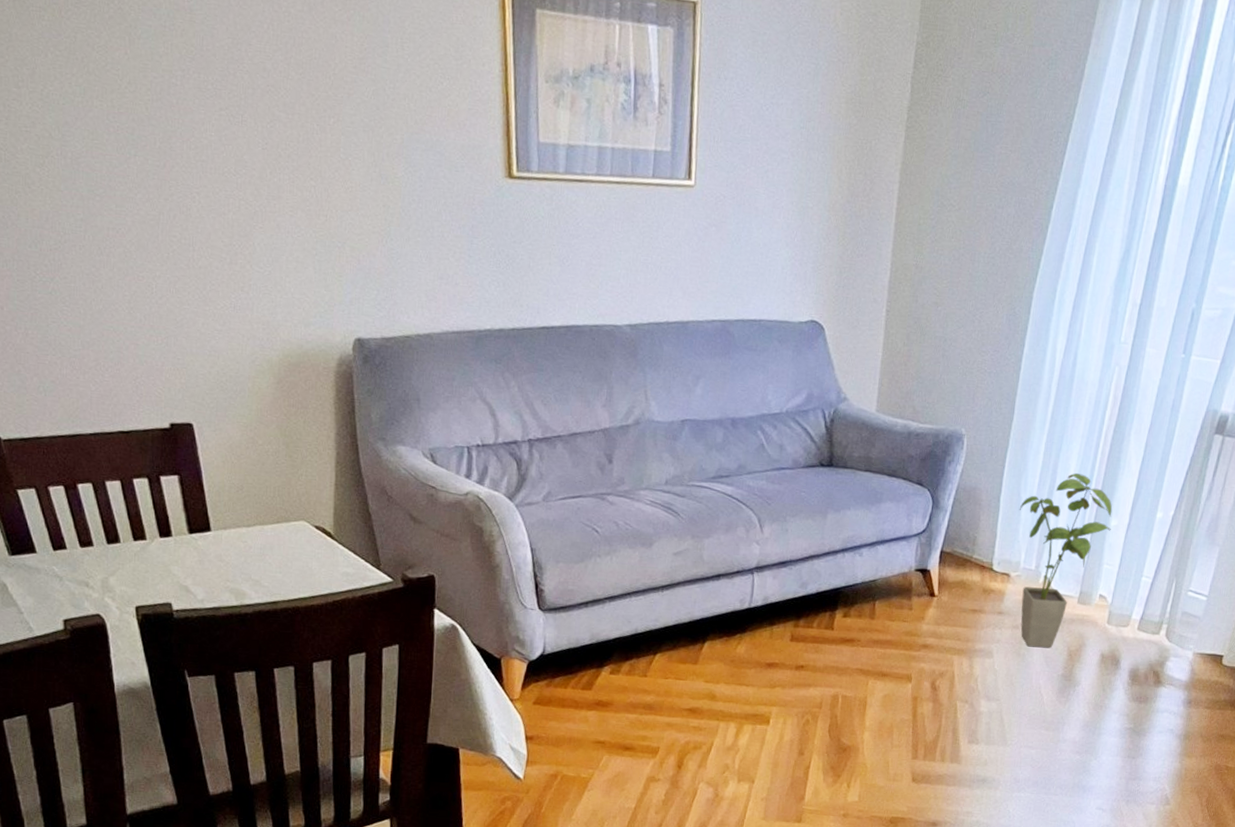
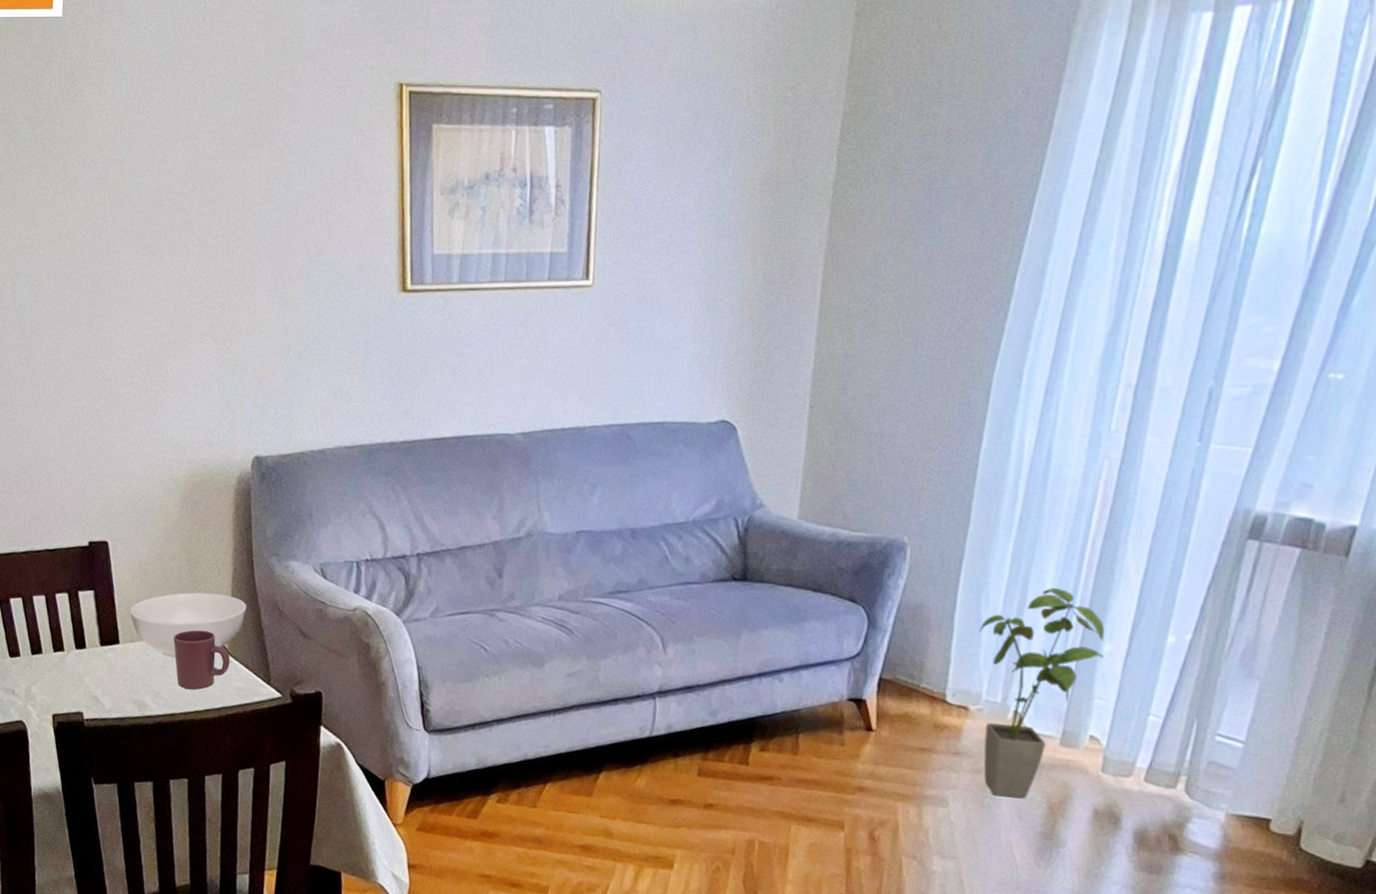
bowl: none [221,477,353,544] -> present [129,592,247,657]
mug: none [271,515,336,576] -> present [172,629,230,690]

